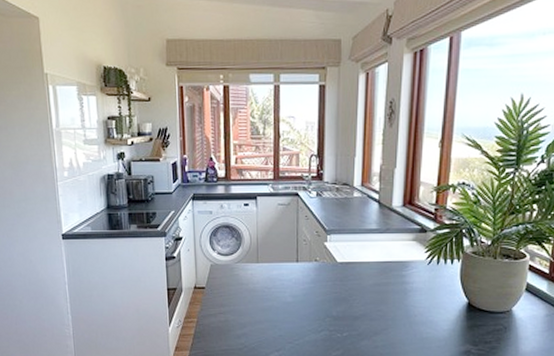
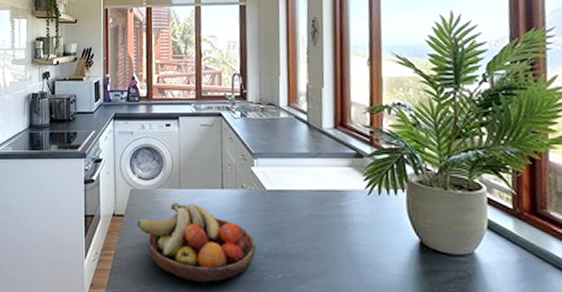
fruit bowl: none [217,275,326,343] -> present [137,202,256,284]

